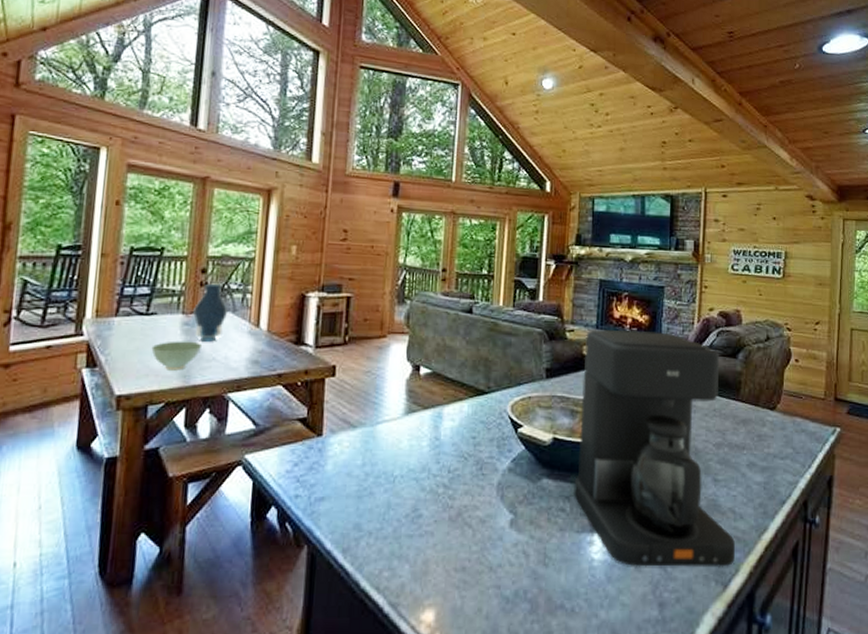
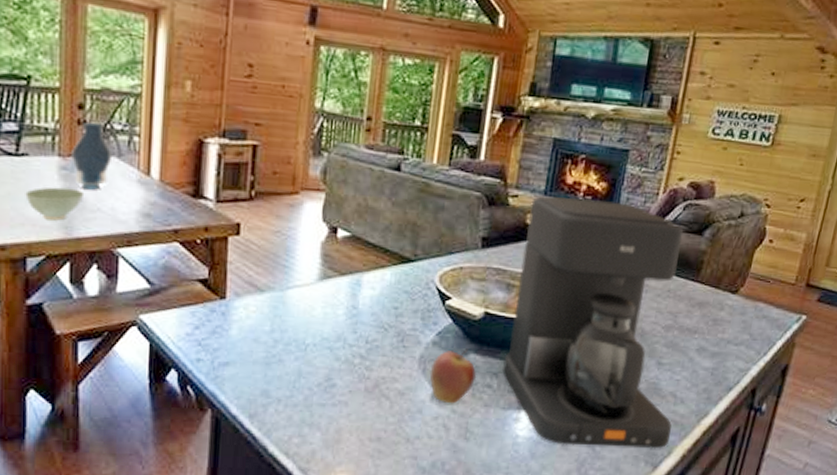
fruit: none [507,474,551,530] -> present [429,349,477,404]

